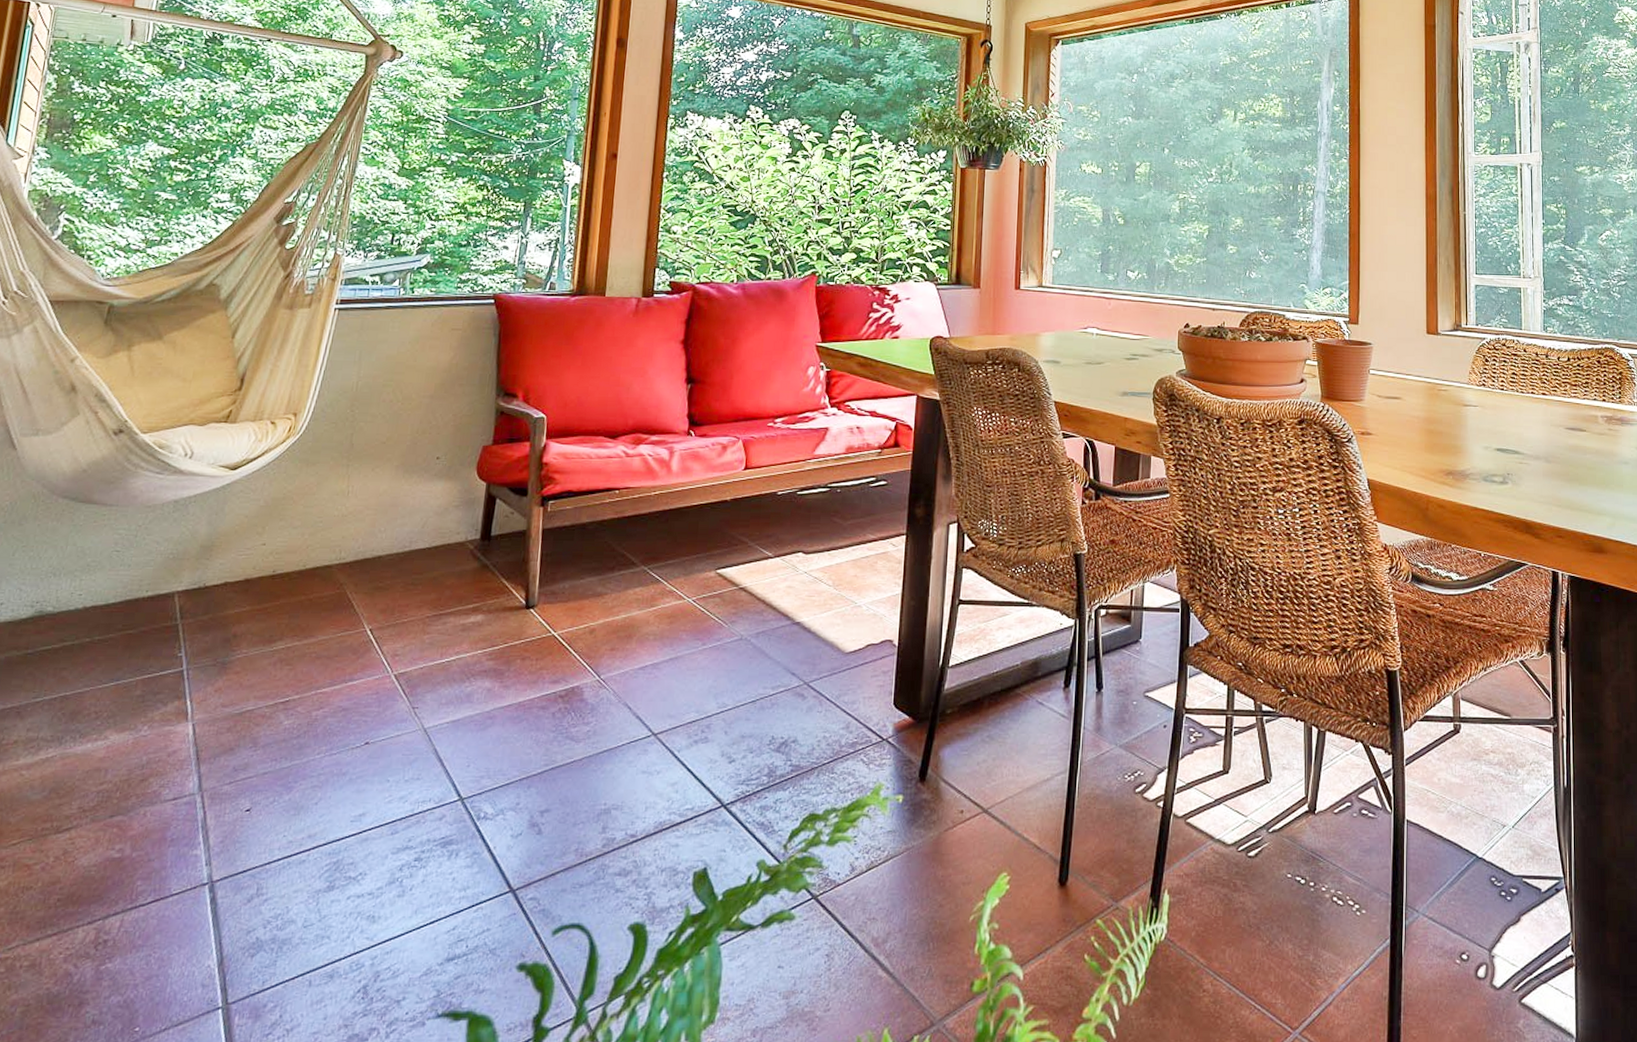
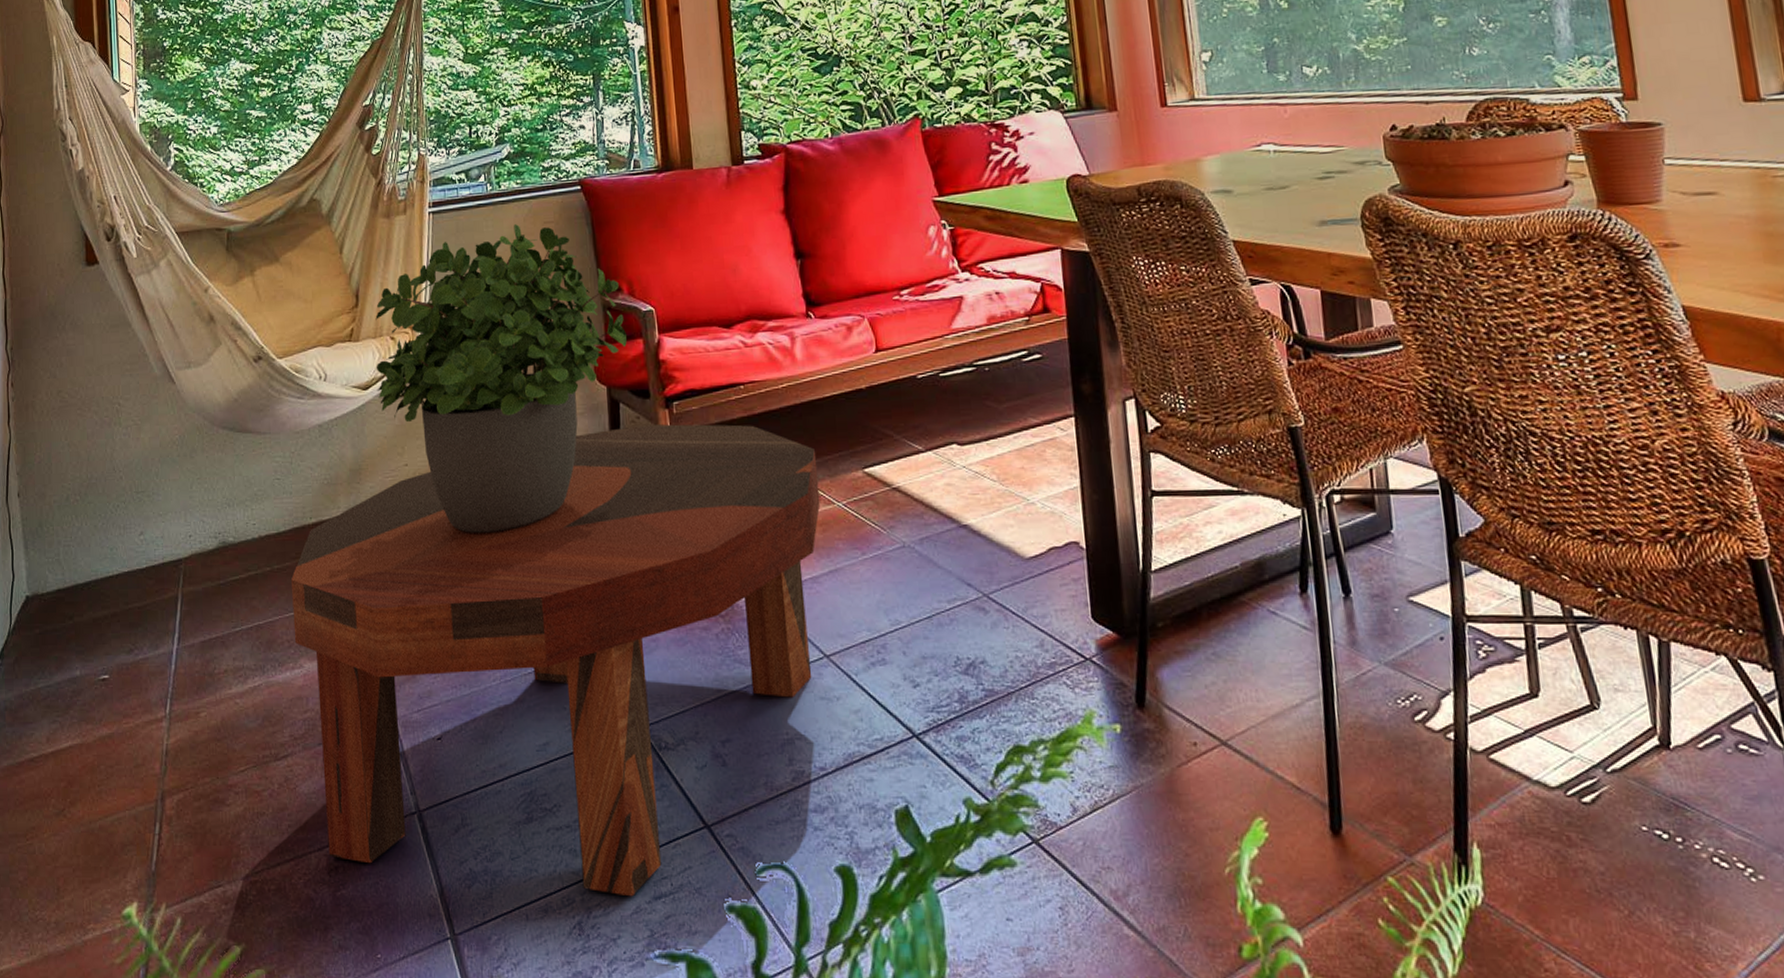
coffee table: none [99,519,676,960] -> present [291,424,821,897]
potted plant: none [246,328,516,612] -> present [375,224,628,533]

